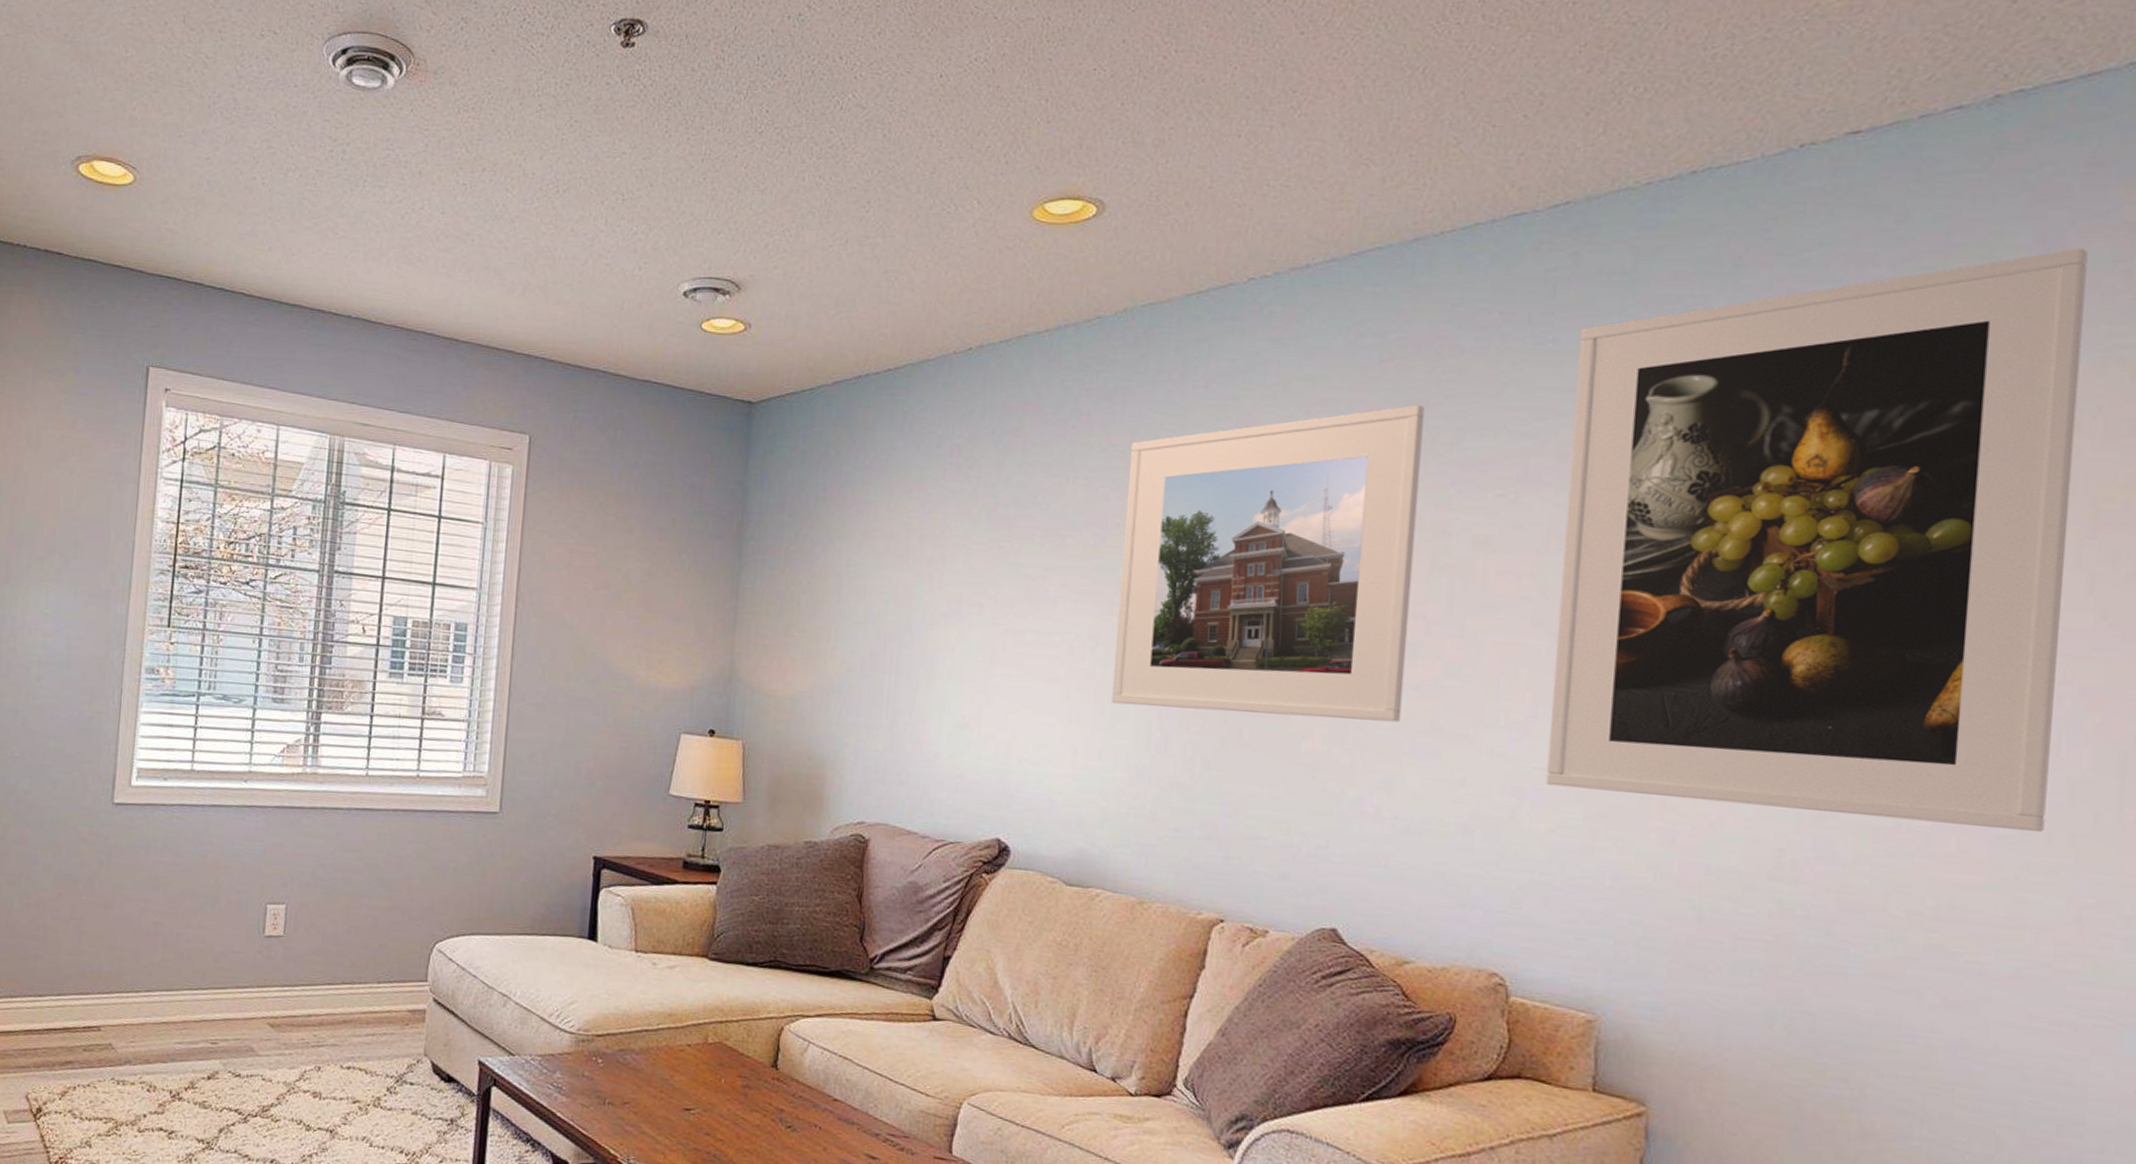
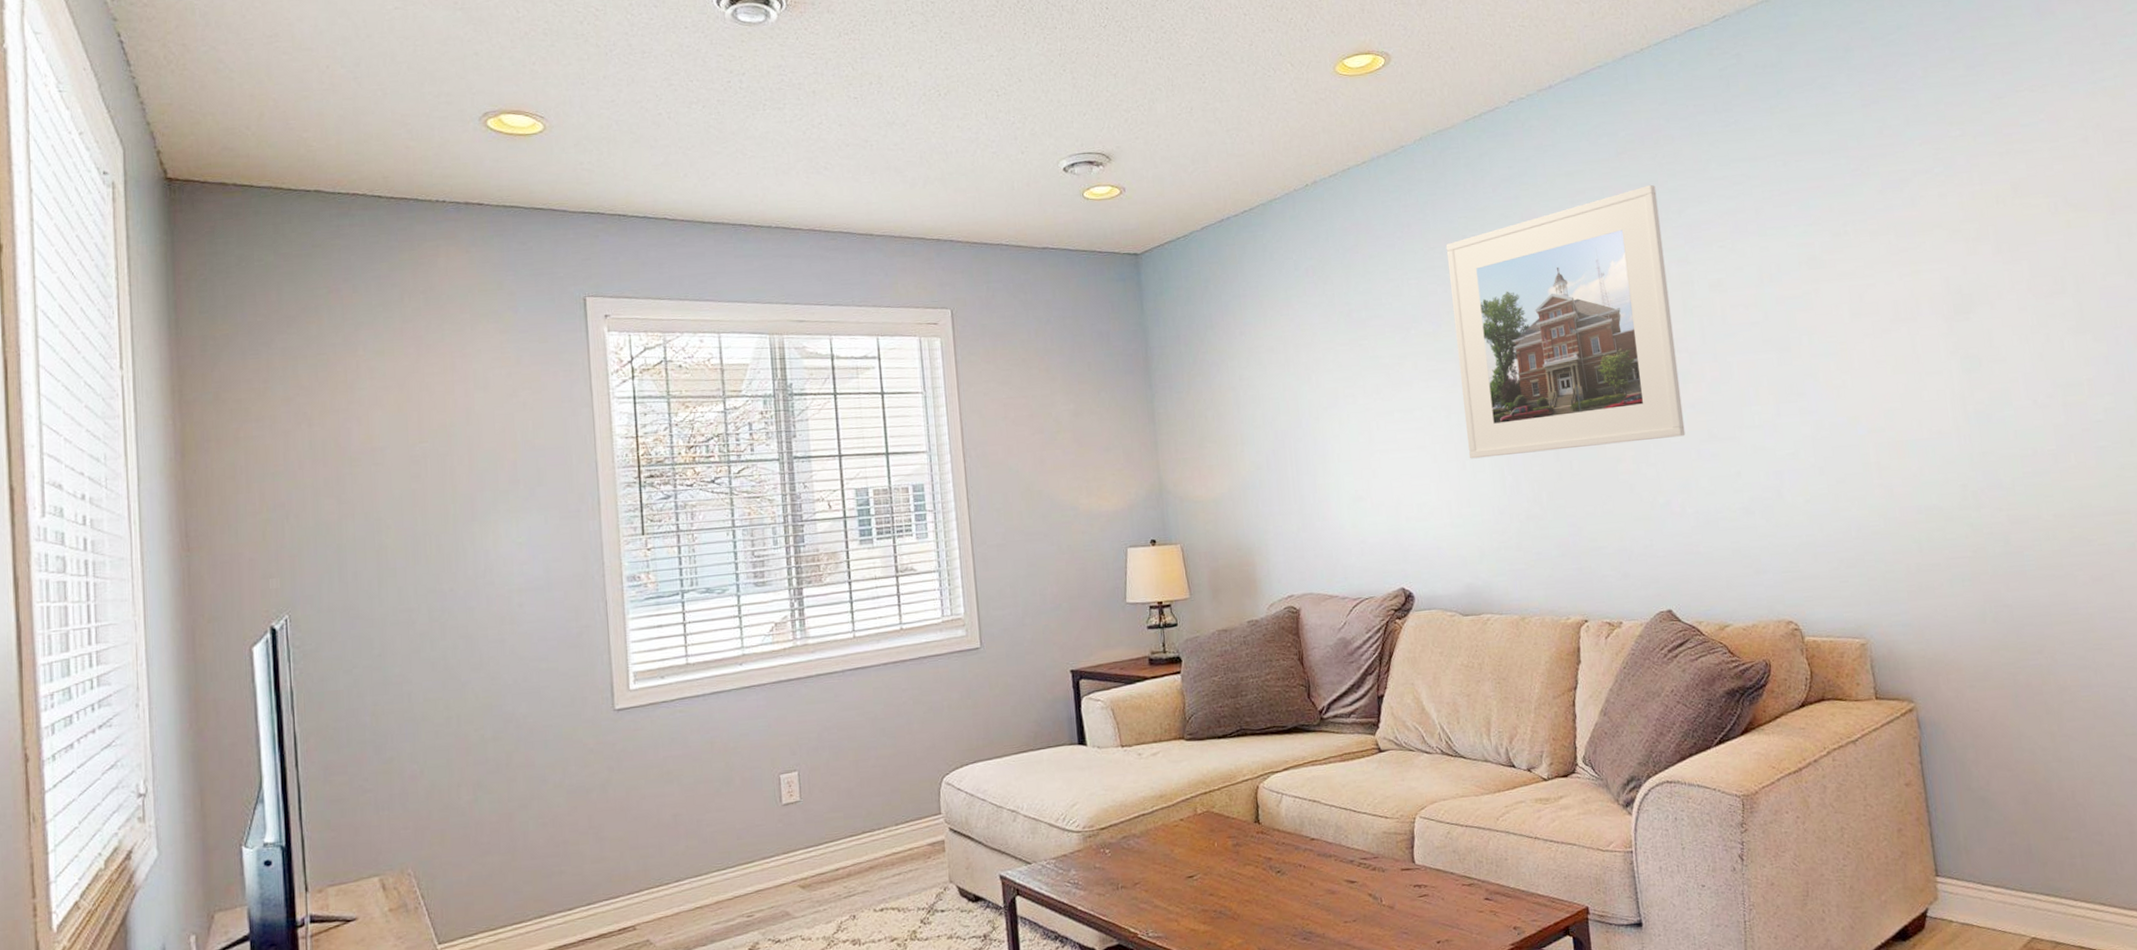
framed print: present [1545,247,2088,833] -> none [1753,11,2127,466]

